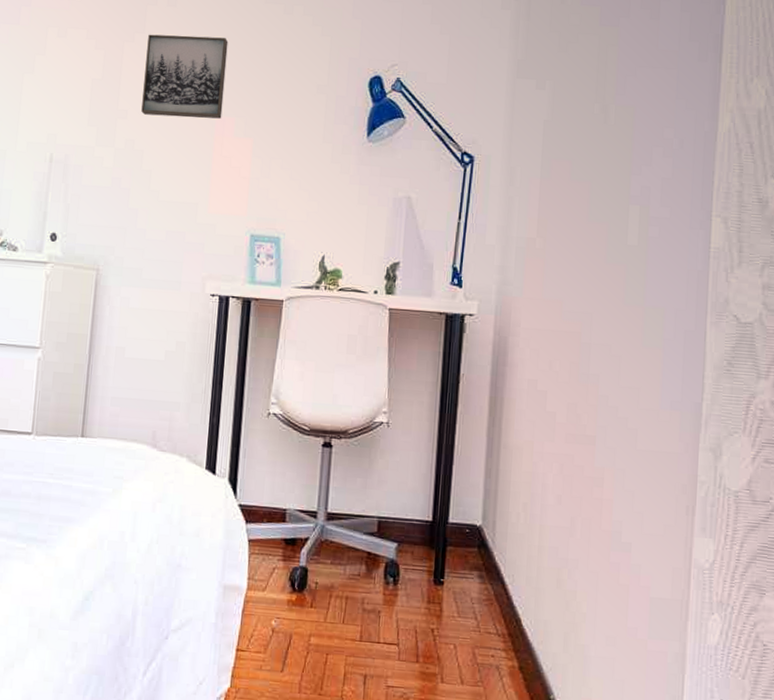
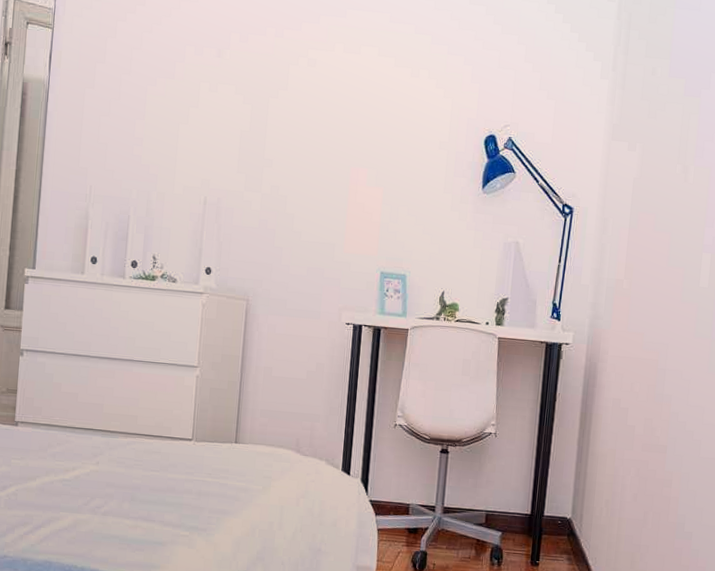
wall art: present [141,34,228,119] -> none [285,91,362,170]

